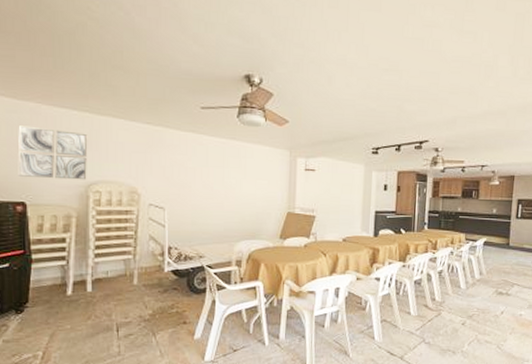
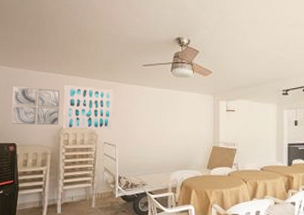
wall art: none [91,128,162,190] -> present [62,85,114,131]

